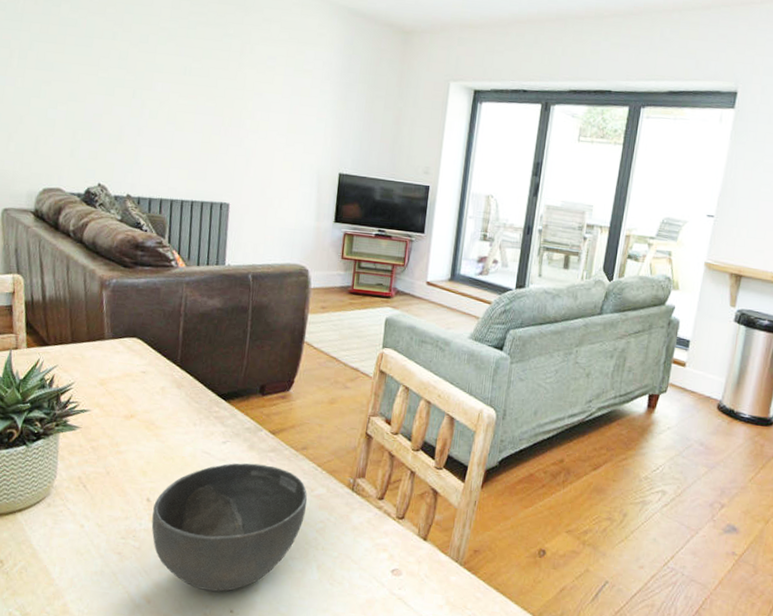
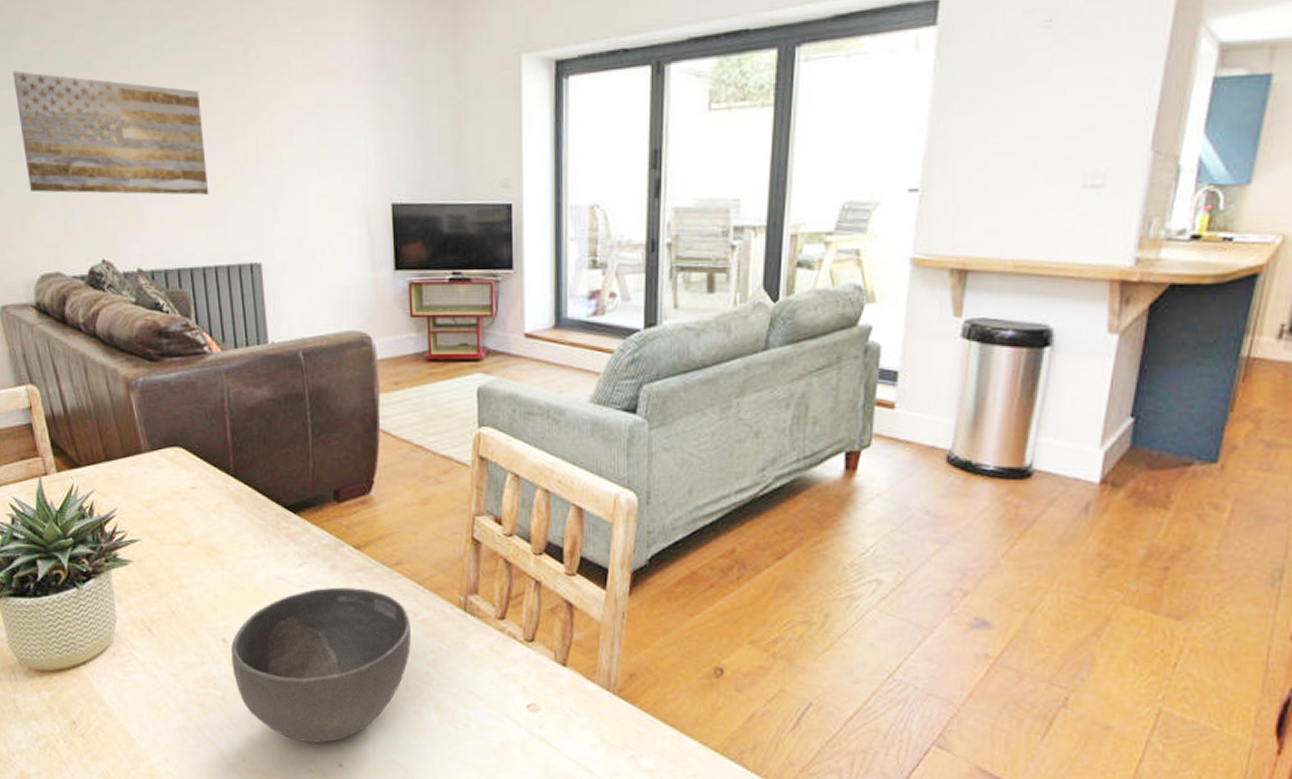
wall art: none [46,30,201,146] -> present [13,71,209,195]

